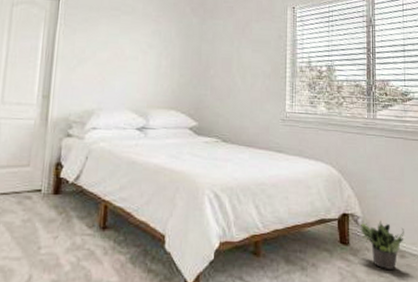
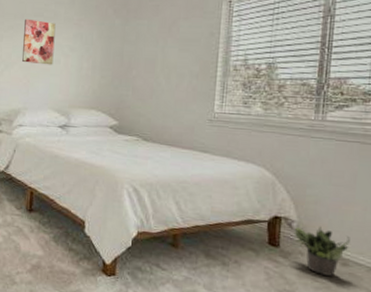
wall art: none [97,12,134,62] -> present [22,18,56,65]

